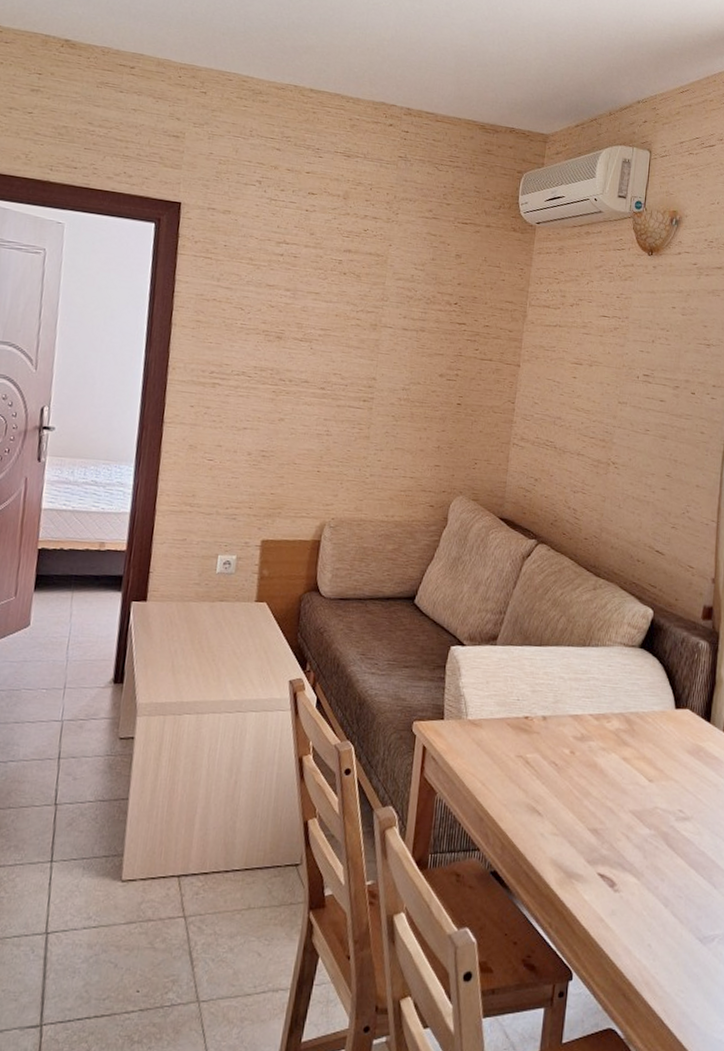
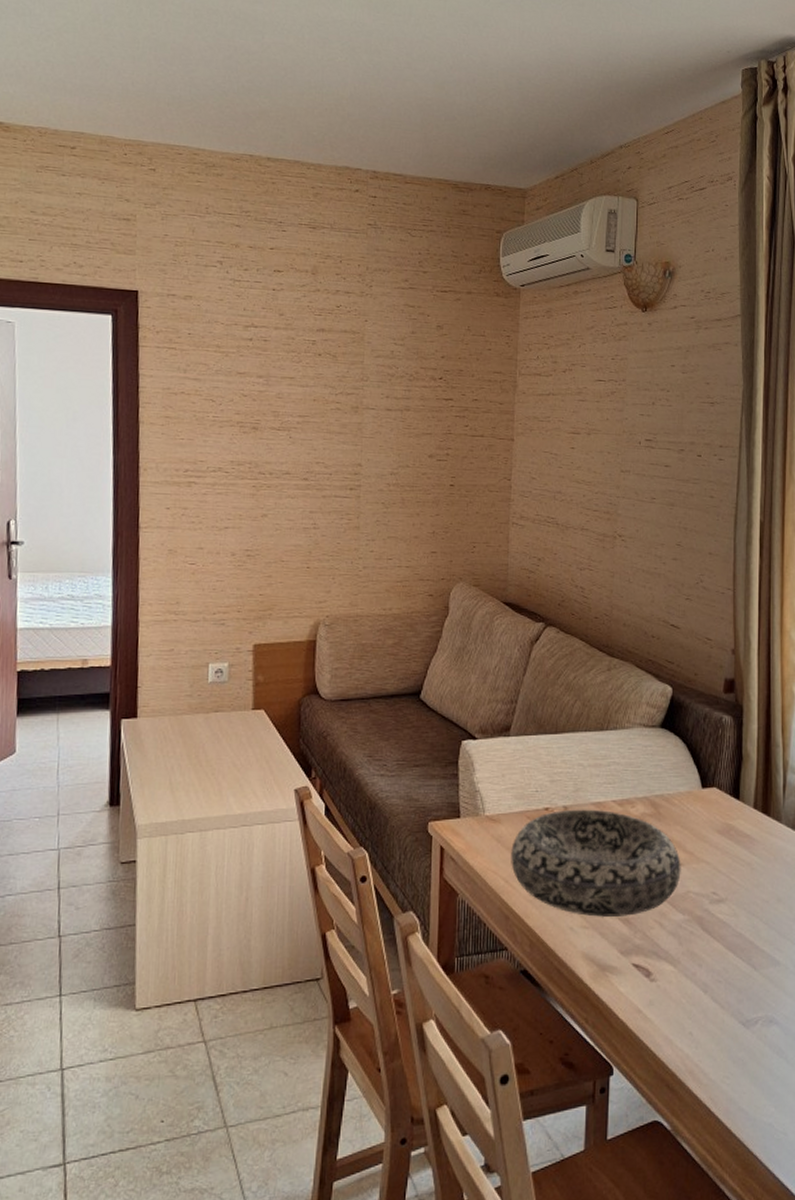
decorative bowl: none [489,719,651,827] -> present [511,809,681,917]

